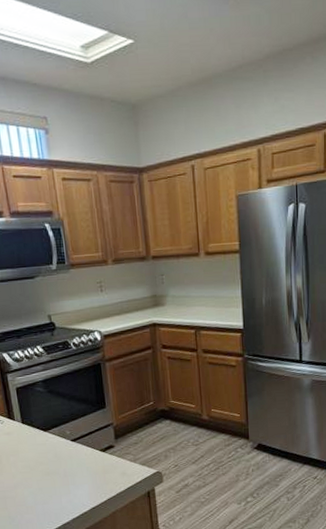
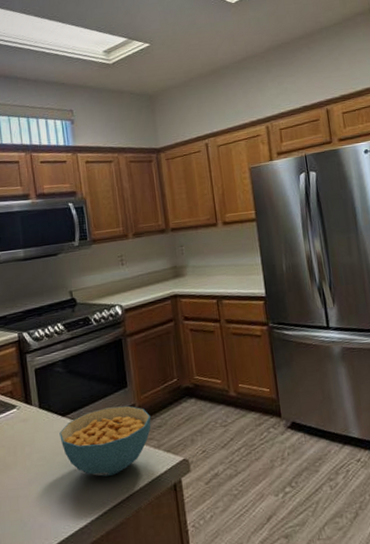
cereal bowl: none [42,424,128,484] -> present [59,405,151,477]

